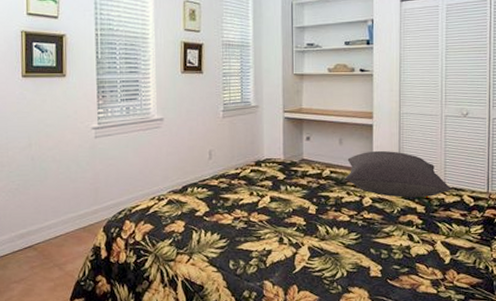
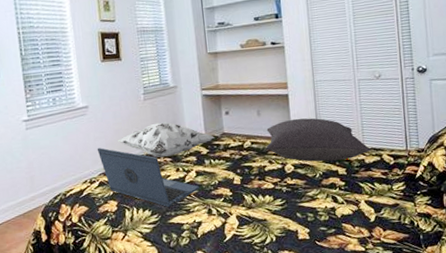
laptop: none [168,164,272,232] -> present [97,148,199,207]
decorative pillow: none [191,142,293,179] -> present [118,122,215,158]

